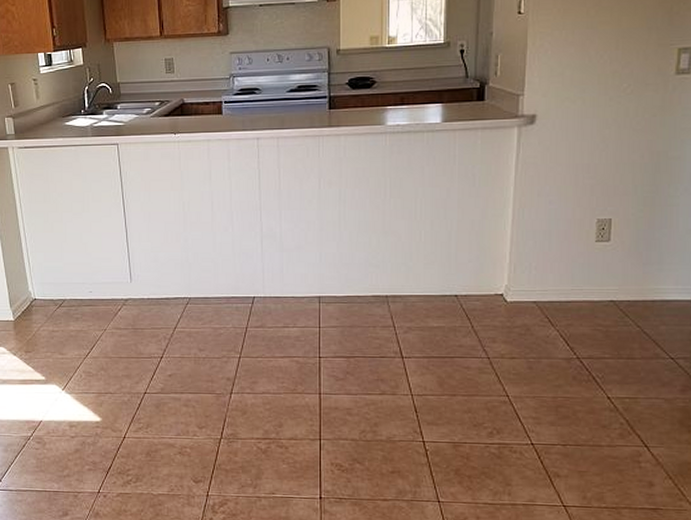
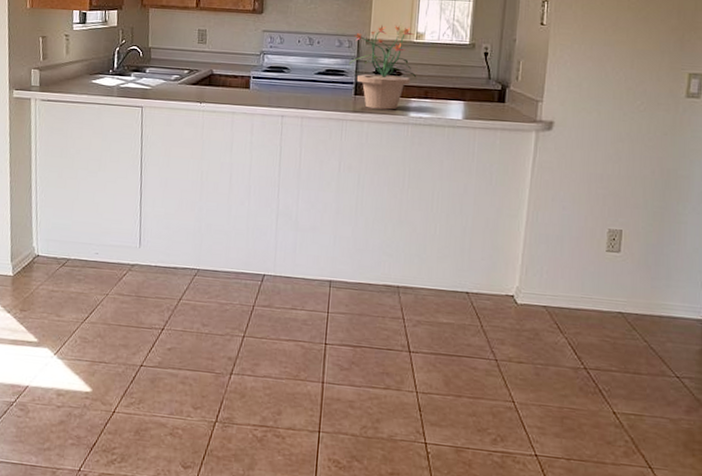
potted plant: none [320,31,390,121] -> present [348,25,416,110]

